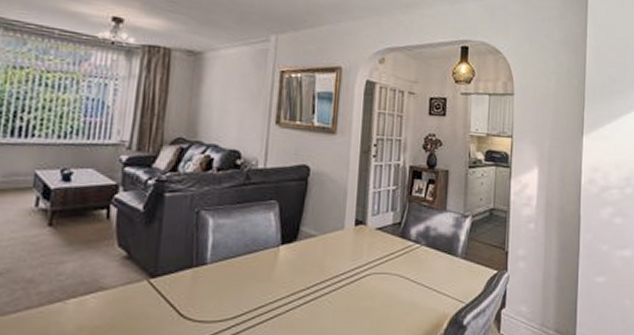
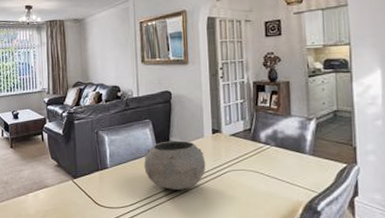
bowl: none [260,231,343,297] -> present [144,140,206,190]

